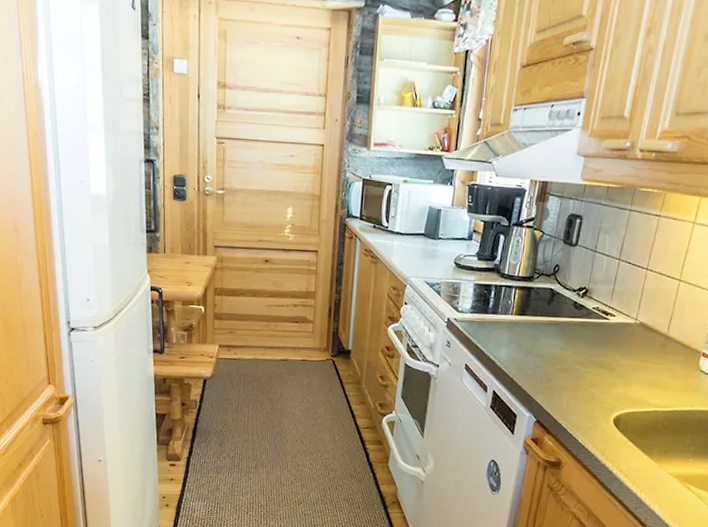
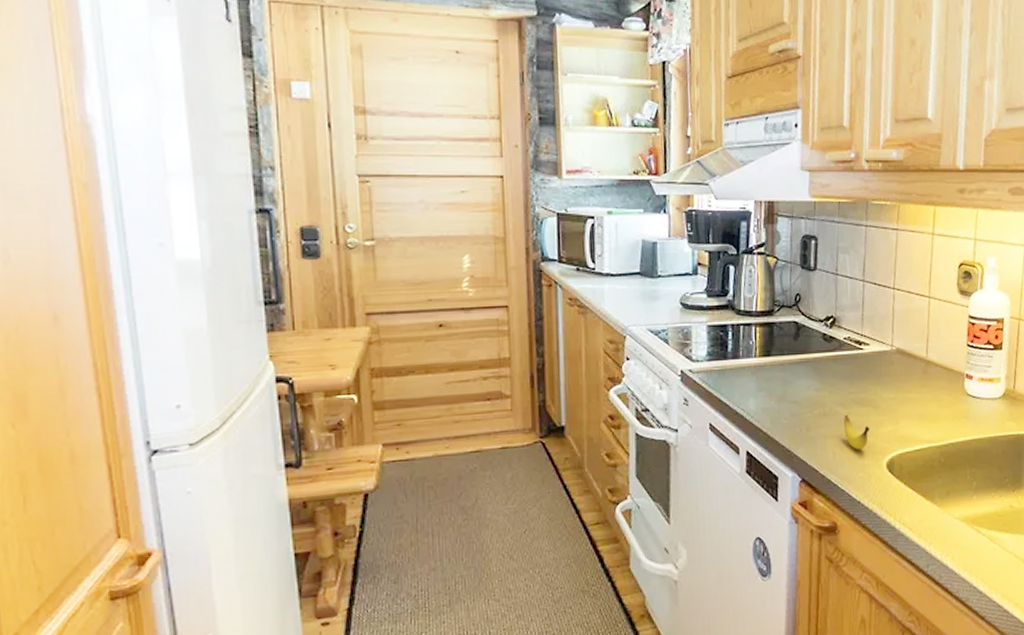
banana: none [580,373,603,404] -> present [844,415,869,450]

